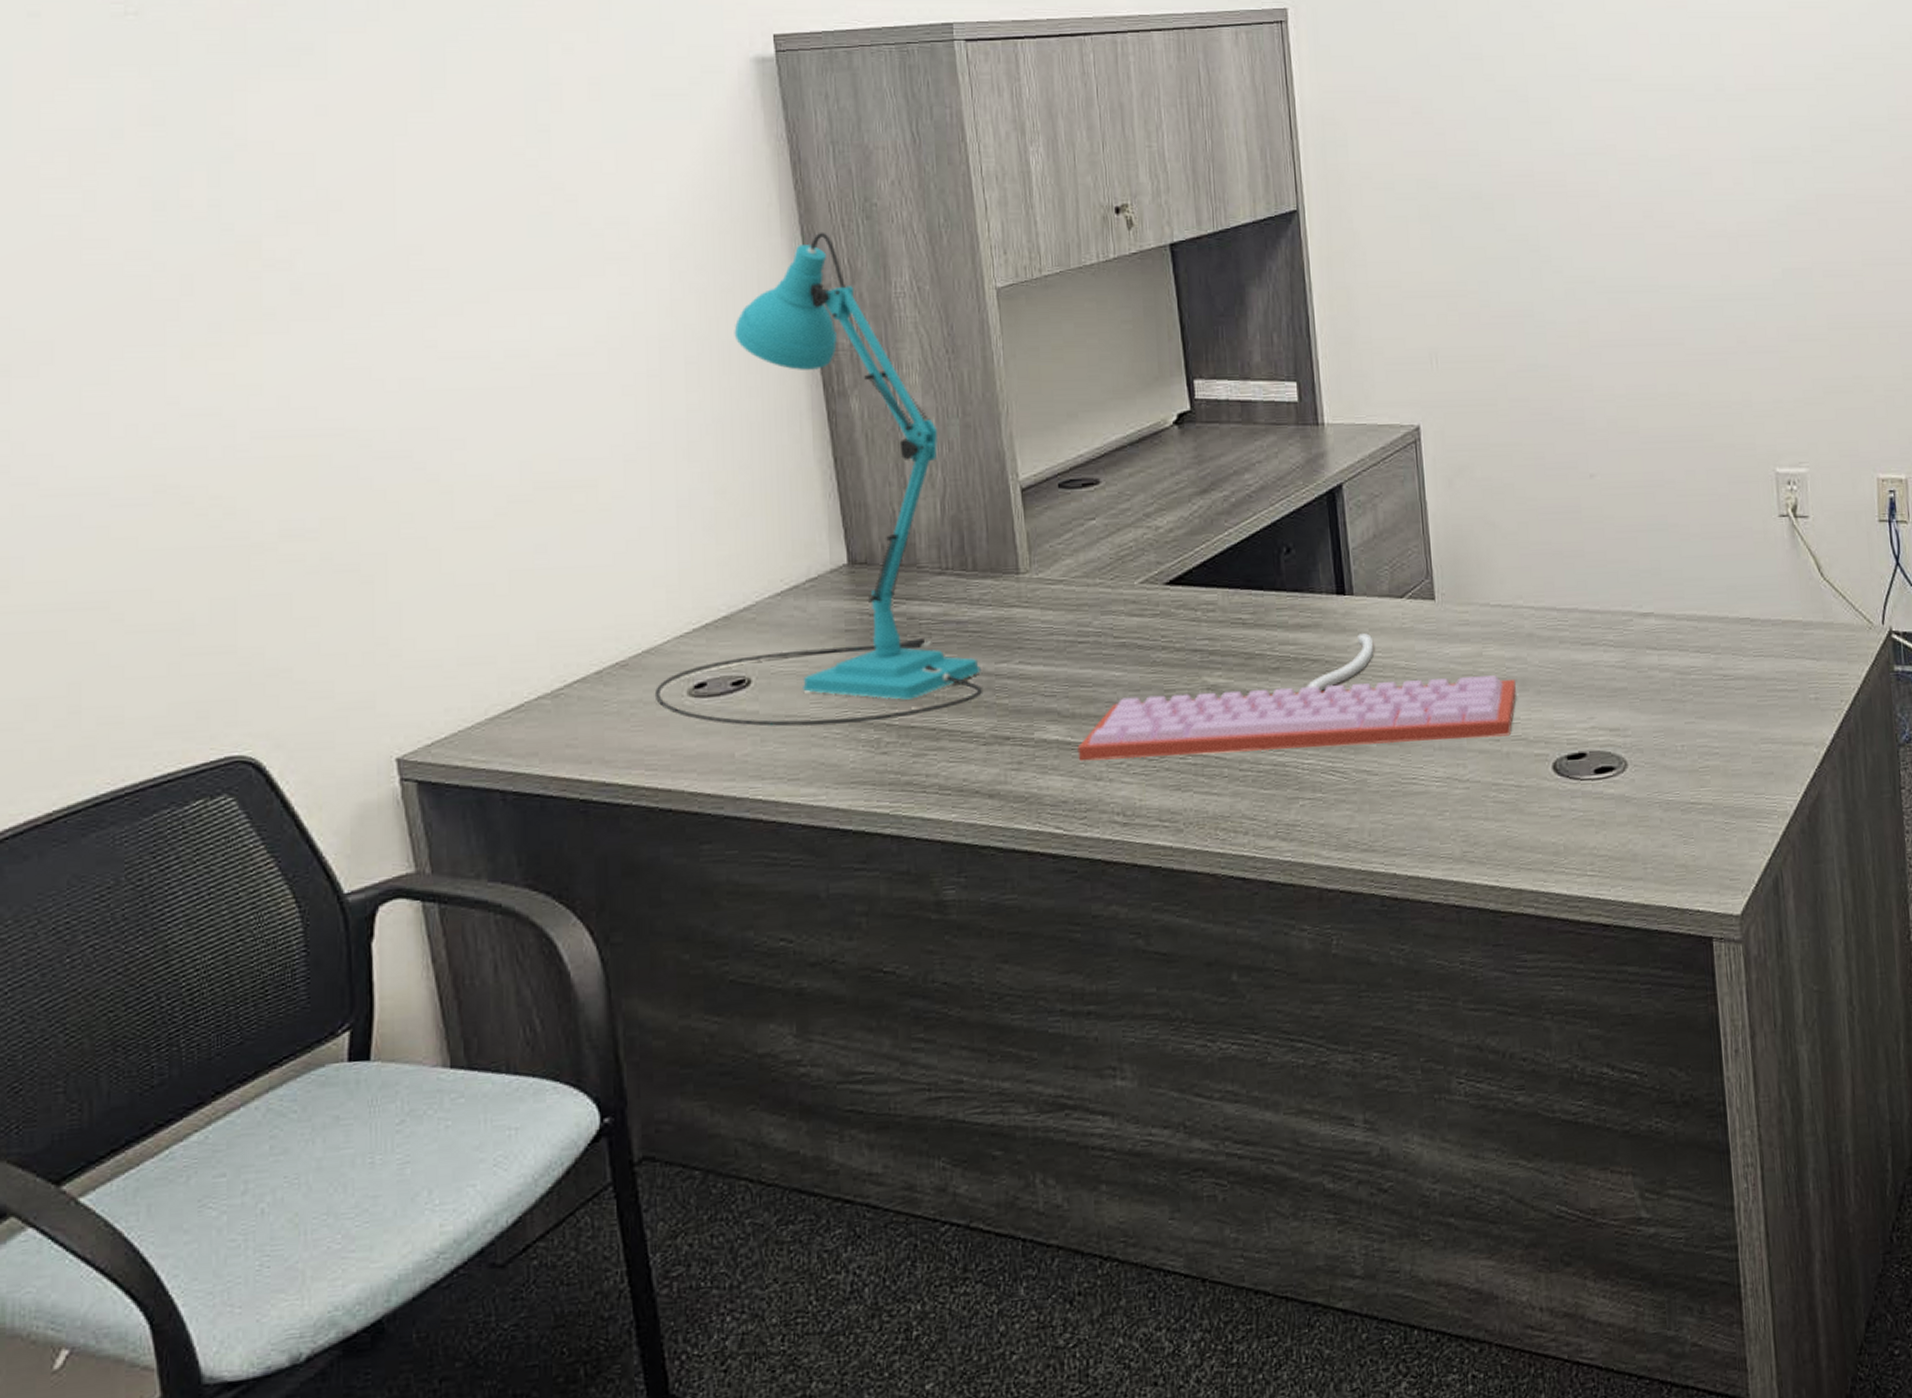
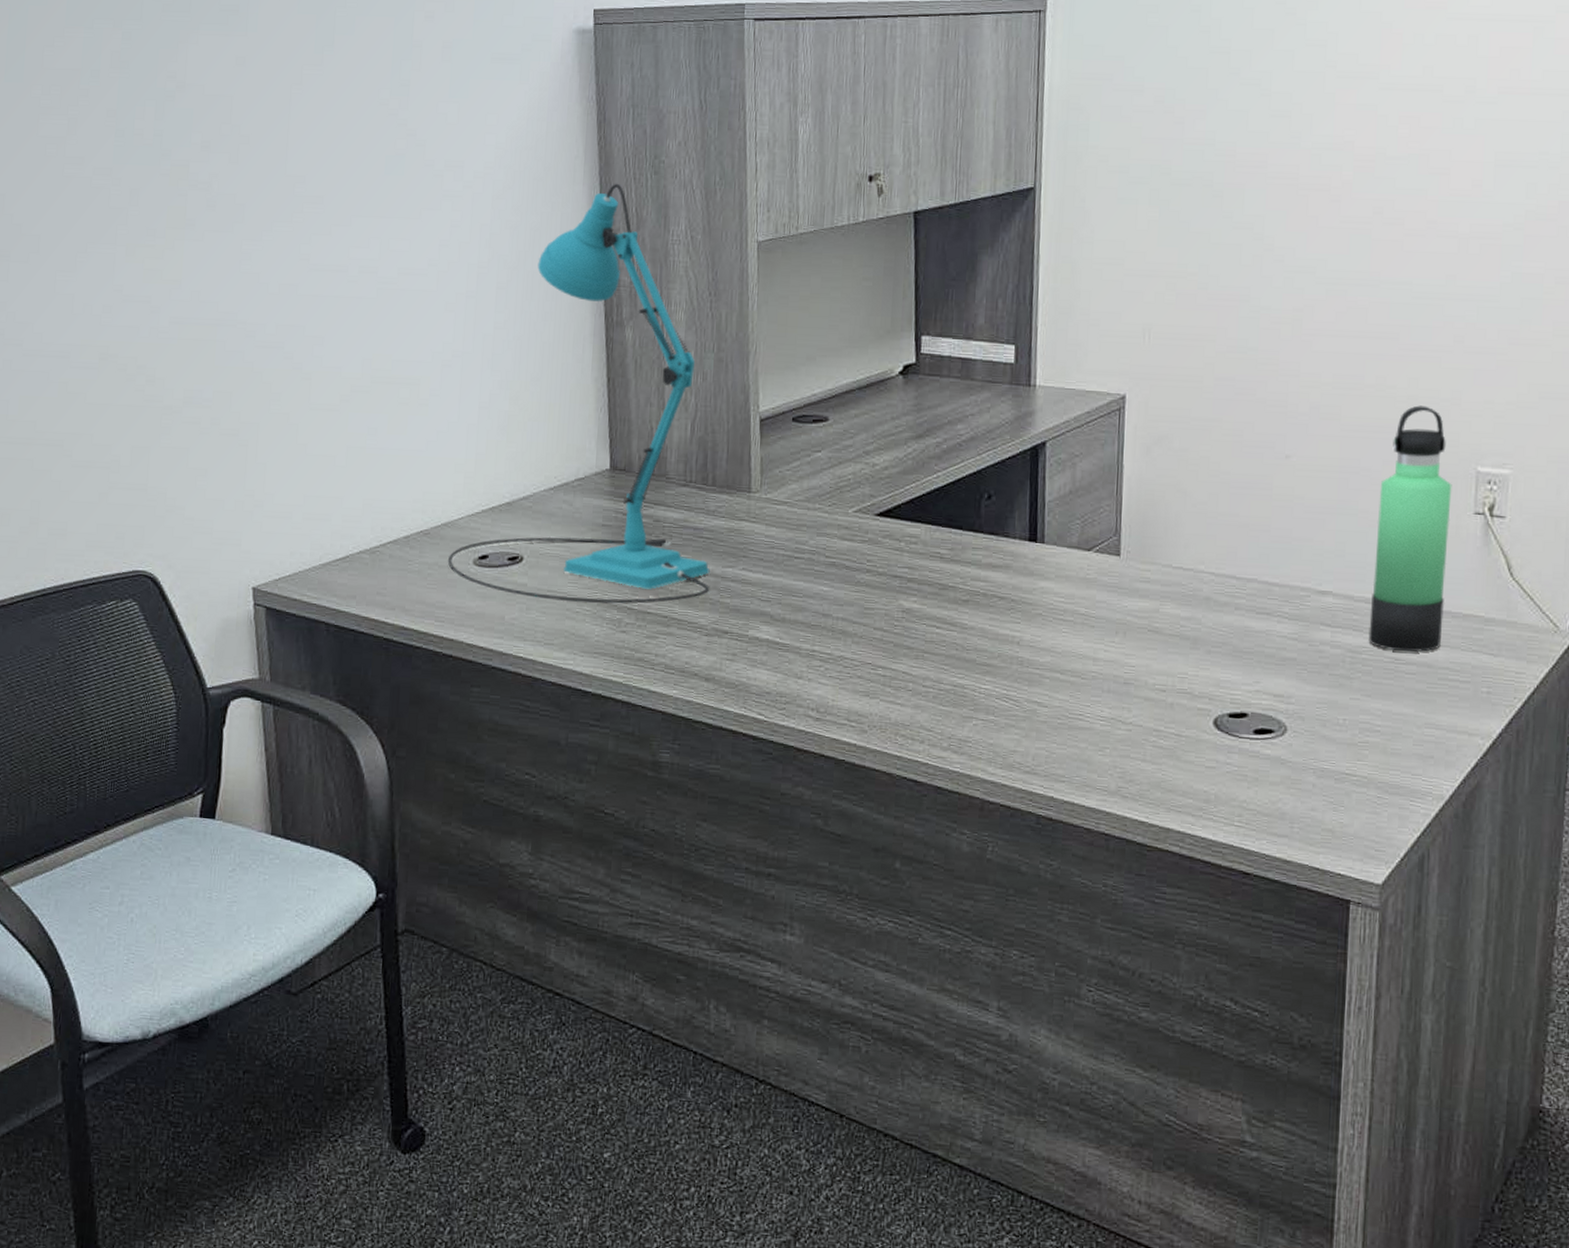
keyboard: present [1077,633,1516,762] -> none [784,579,1187,688]
thermos bottle: none [1686,410,1766,667] -> present [1368,405,1452,652]

